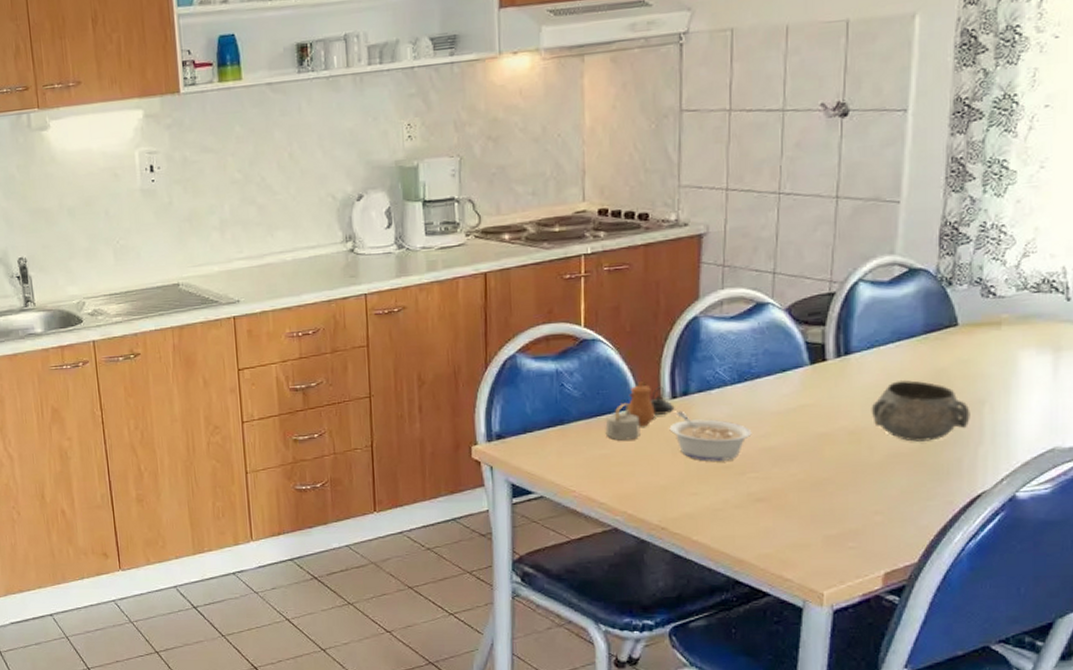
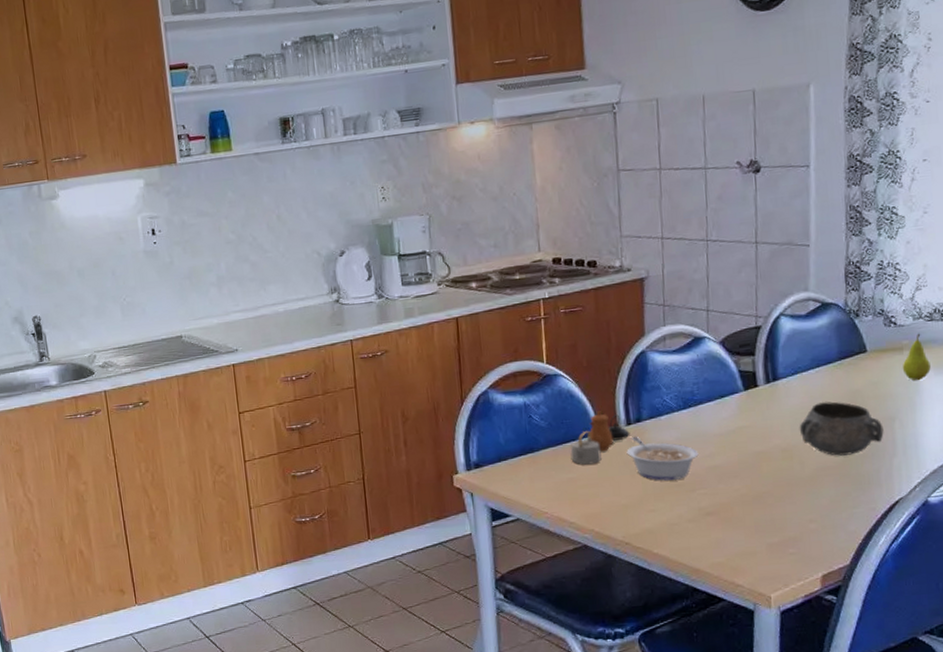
fruit: none [998,306,1032,360] -> present [902,333,931,381]

